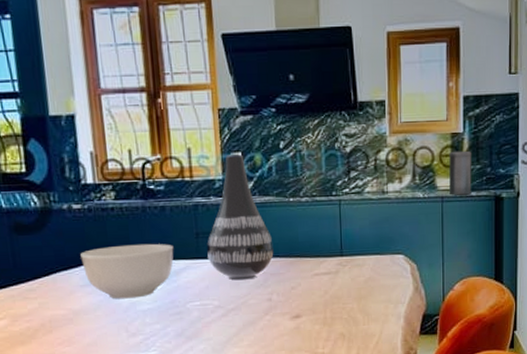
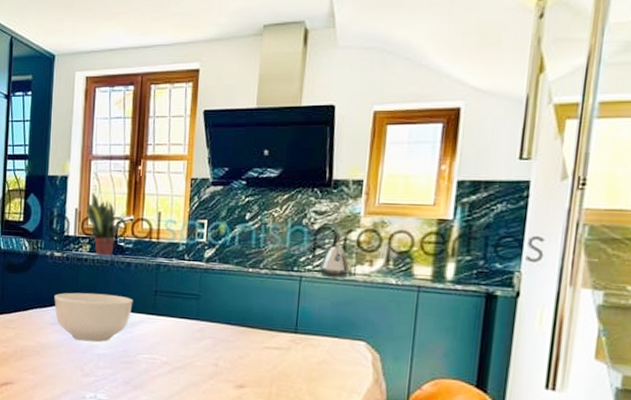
potted plant: none [103,131,153,203] -> present [86,191,128,257]
vase: present [207,154,274,281] -> none [162,221,227,342]
kettle: none [355,153,383,198] -> present [319,232,350,278]
canister: present [448,150,472,196] -> none [427,238,461,288]

